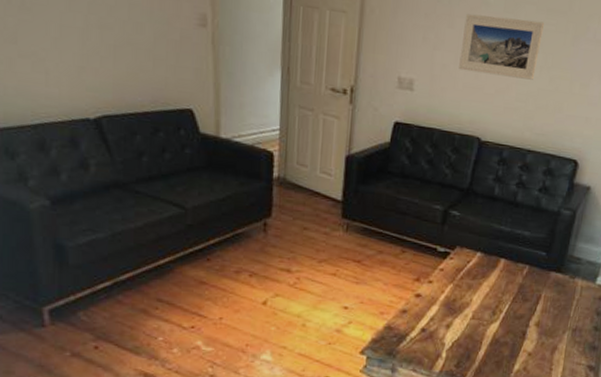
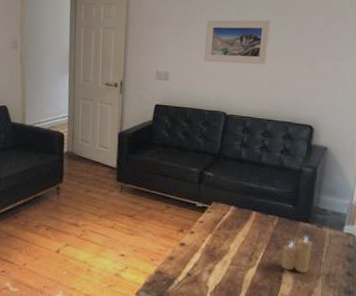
candle: none [526,287,563,328] -> present [281,236,313,273]

